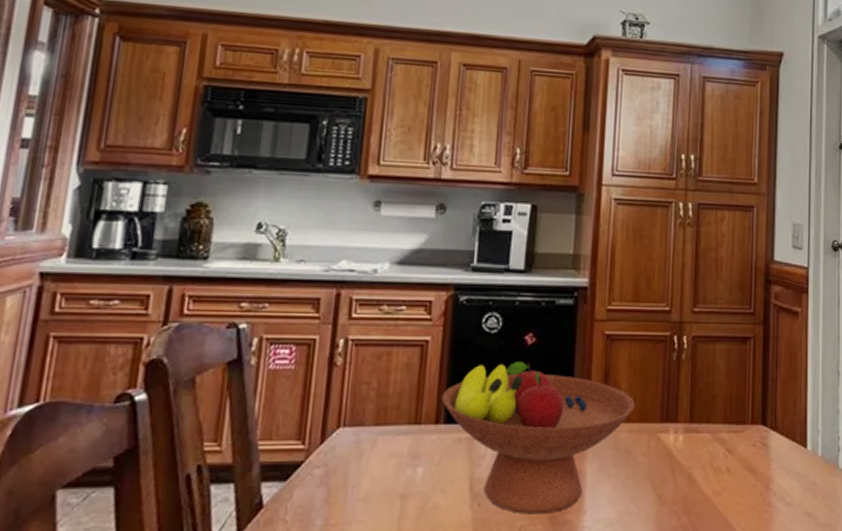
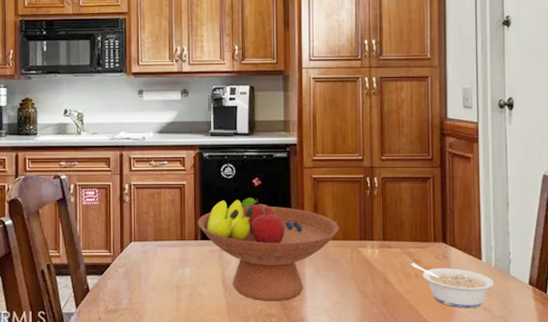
legume: none [722,453,820,515] -> present [411,263,494,309]

